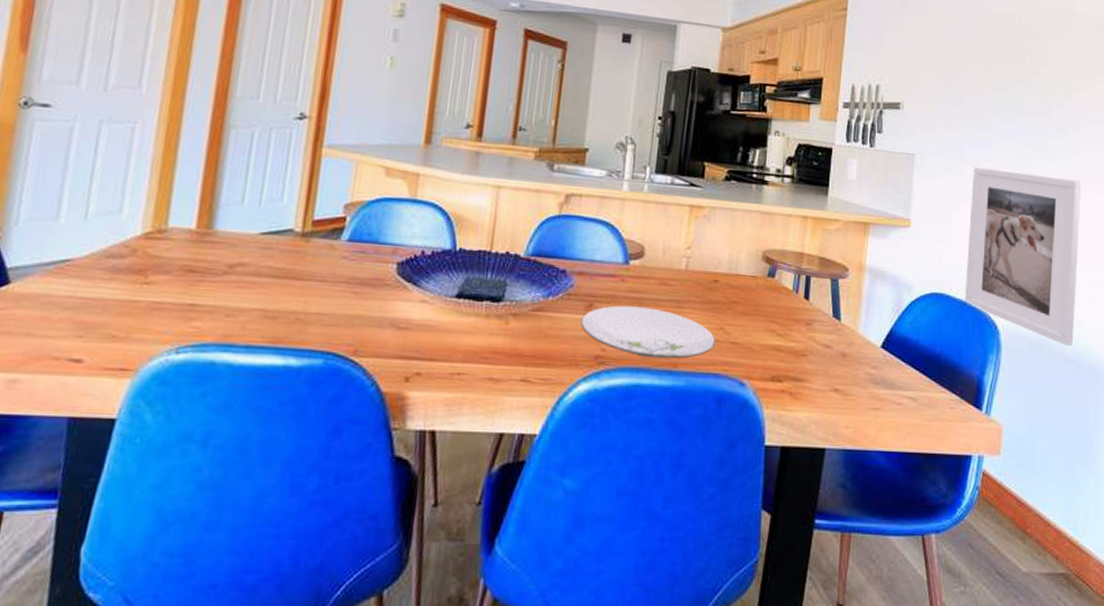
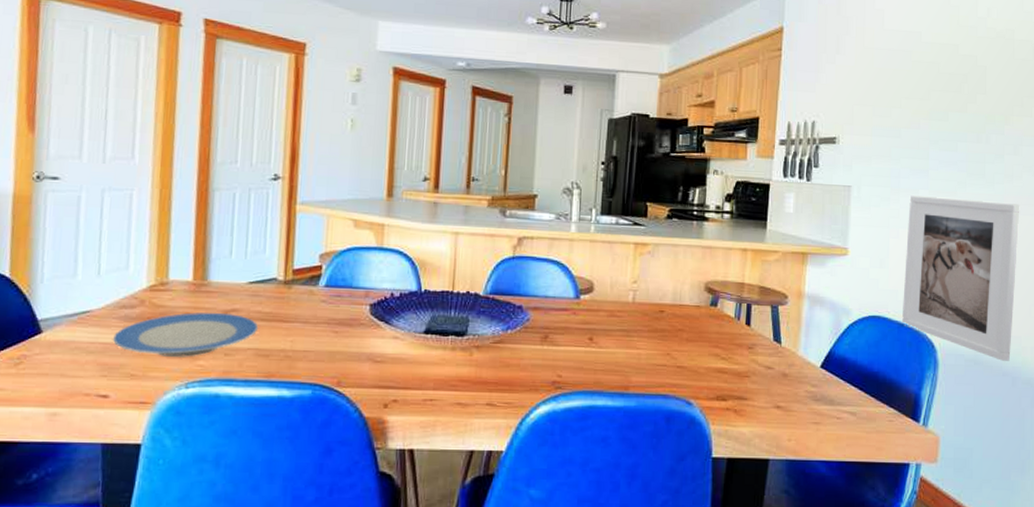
plate: none [93,265,268,317] -> present [112,312,259,357]
plate: present [581,305,715,359] -> none [538,336,663,383]

